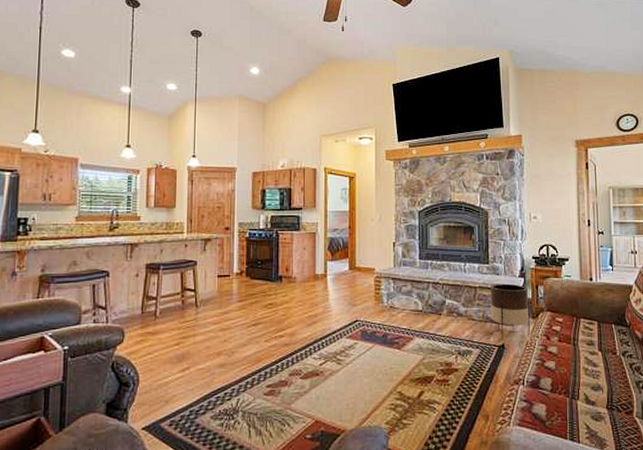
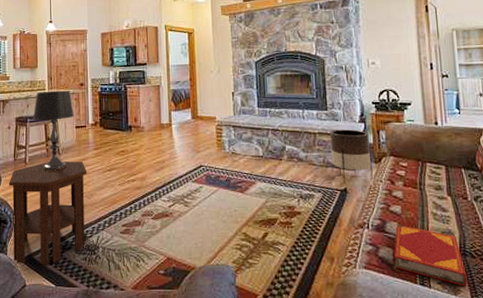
side table: none [134,314,229,433] -> present [9,161,87,264]
table lamp: none [166,234,217,325] -> present [32,90,74,171]
hardback book: none [546,380,613,441] -> present [393,224,468,287]

